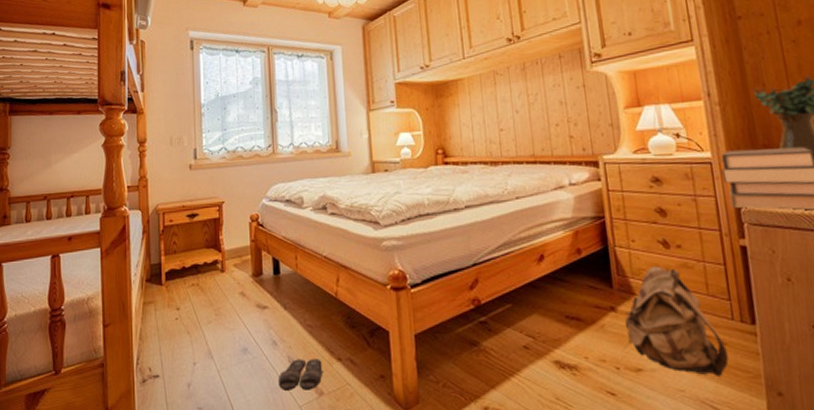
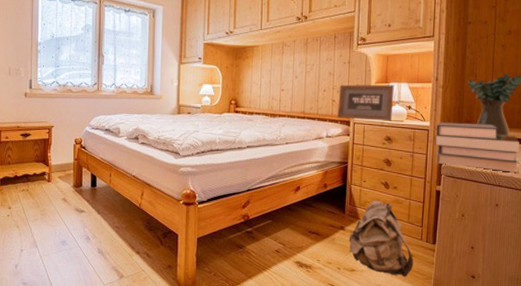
slippers: present [279,358,323,390] -> none [89,251,124,274]
picture frame: none [577,108,656,159] -> present [337,84,395,121]

